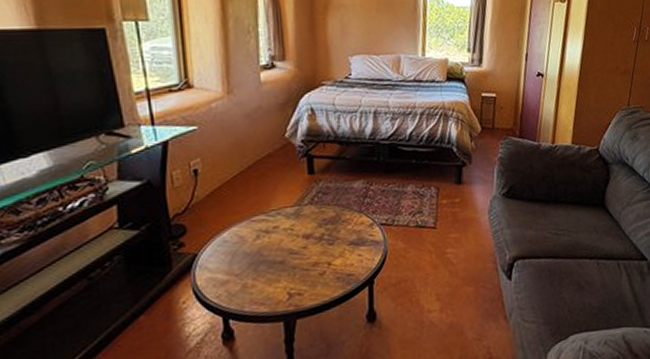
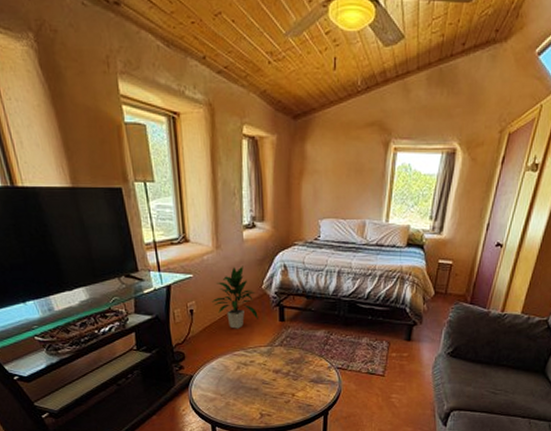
indoor plant: none [221,112,282,189] -> present [211,266,258,329]

